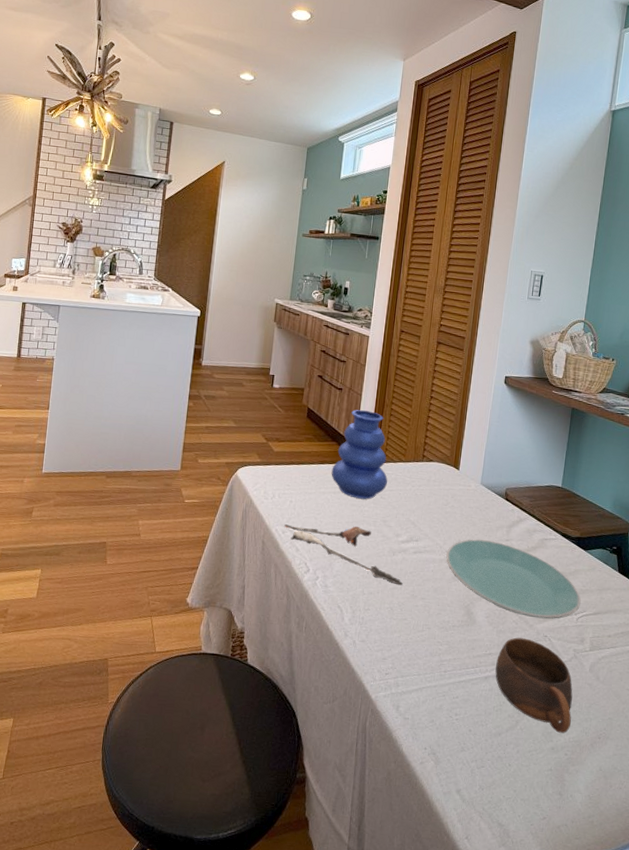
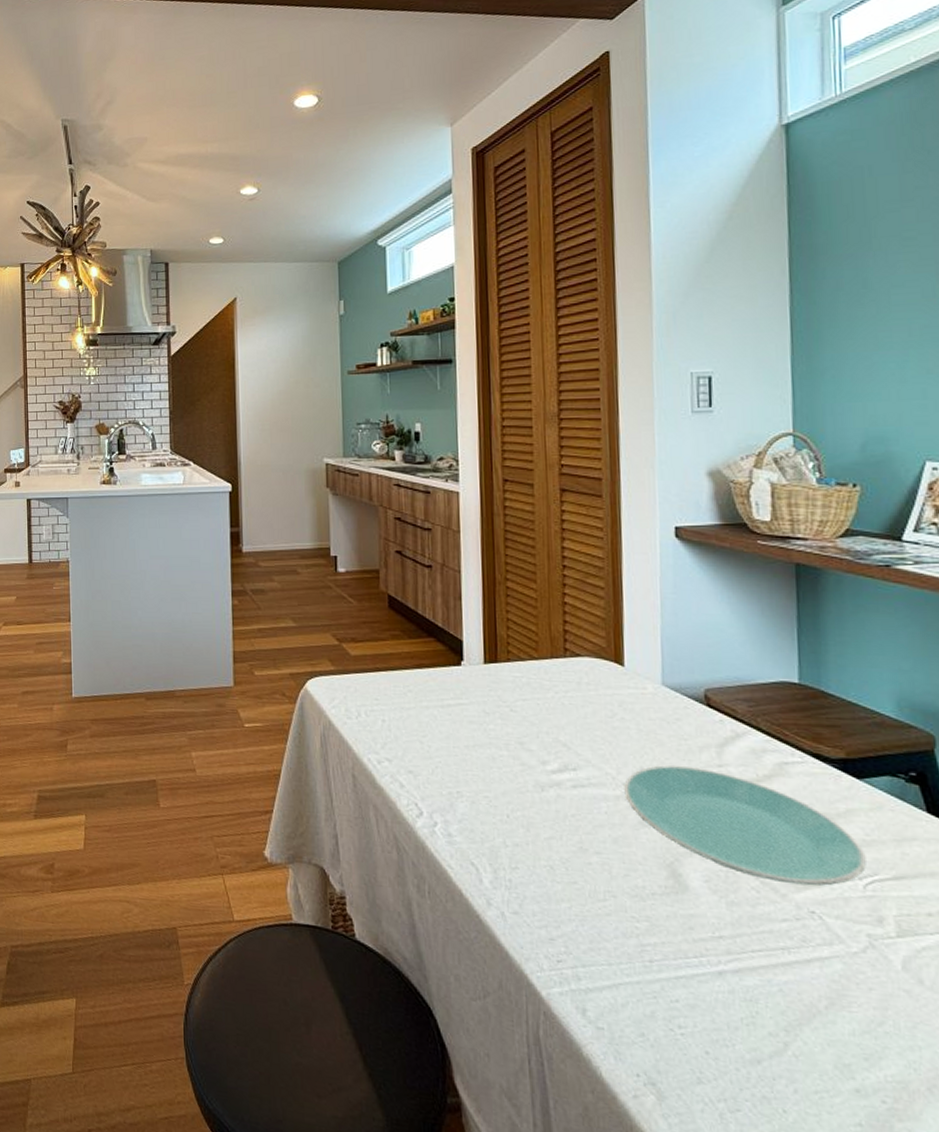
spoon: present [284,524,403,585] -> none [379,751,563,833]
vase: present [331,410,388,500] -> none [433,592,517,714]
cup: present [495,637,573,733] -> none [733,913,883,1068]

